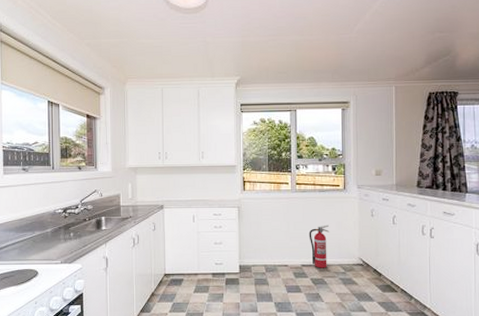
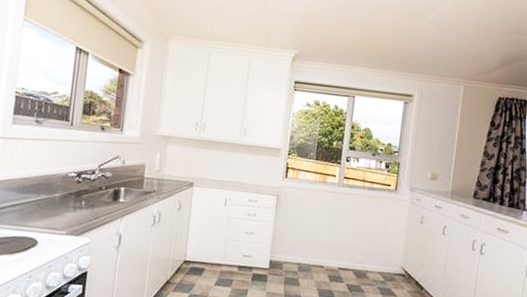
fire extinguisher: present [309,225,330,268] -> none [350,226,374,275]

